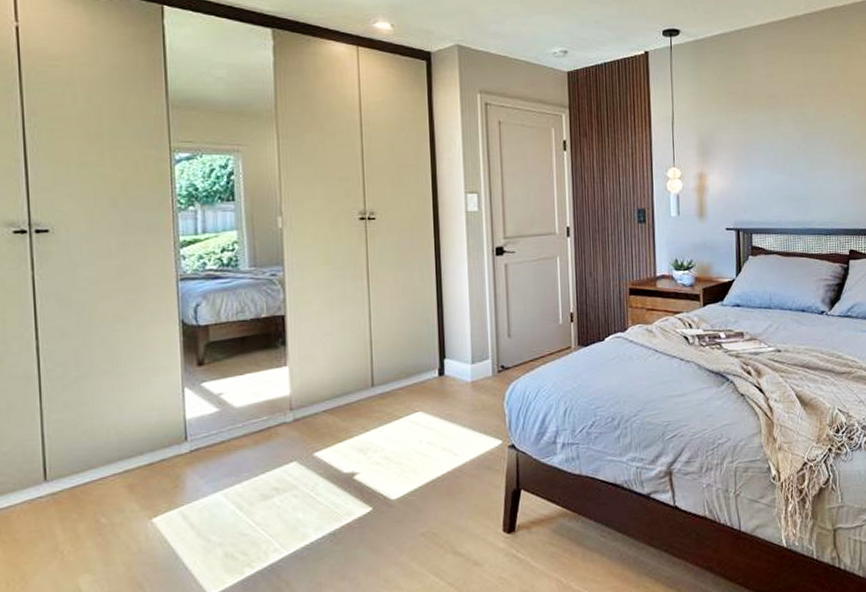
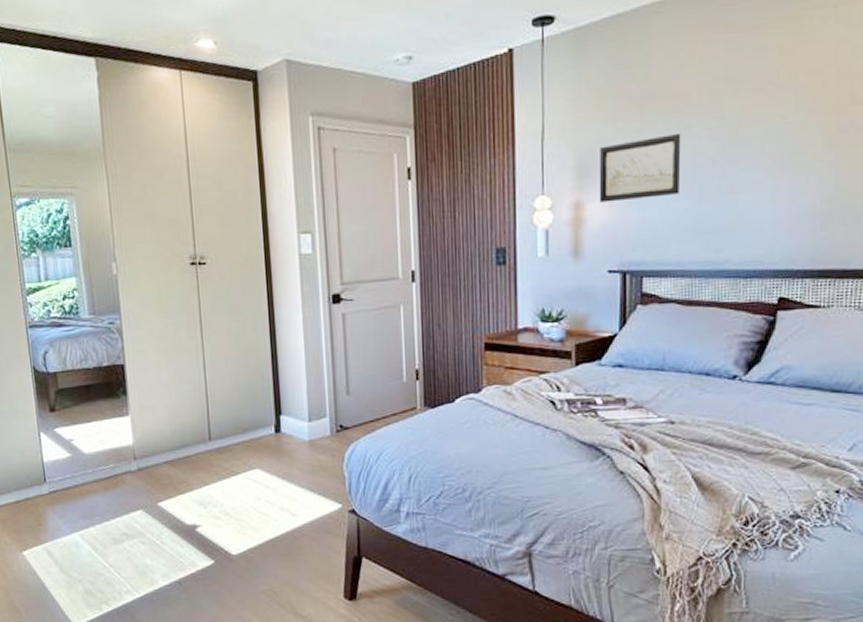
wall art: none [716,124,776,175] -> present [599,134,681,203]

